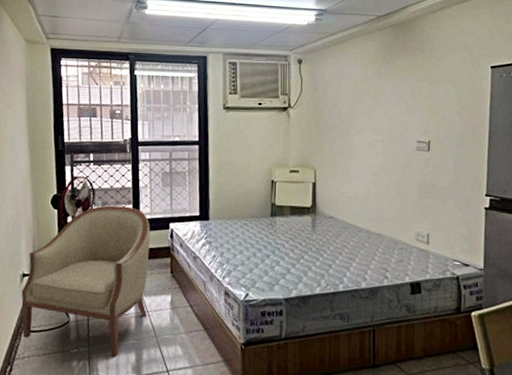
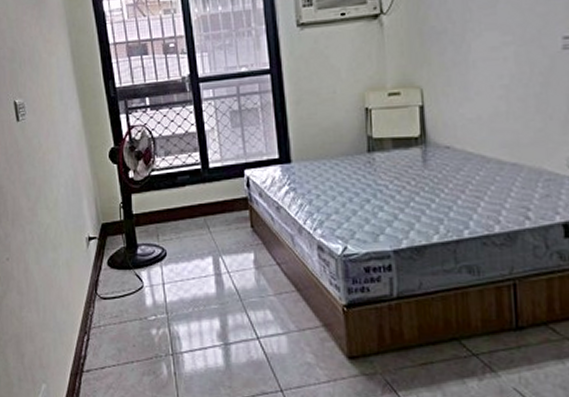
chair: present [21,205,150,357] -> none [89,154,228,324]

